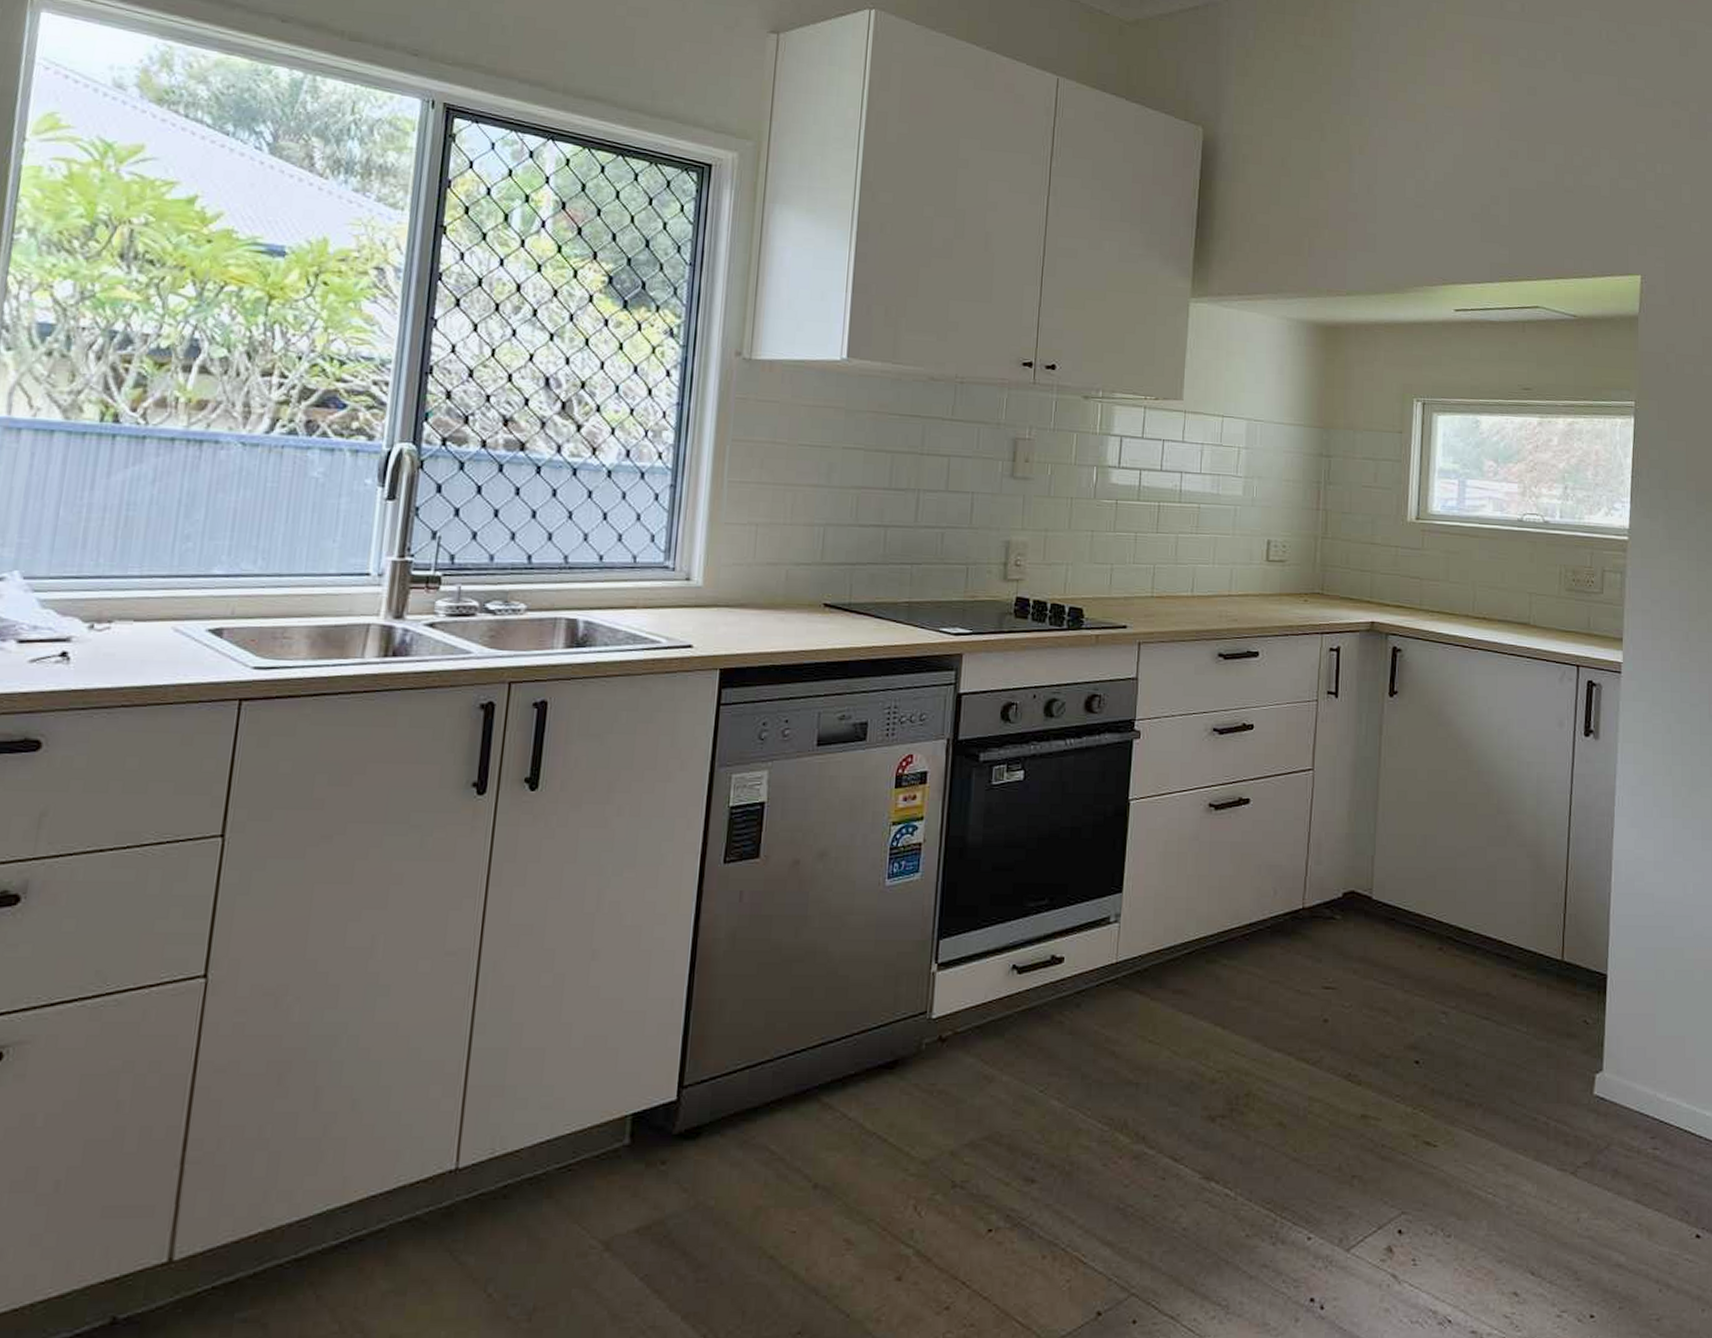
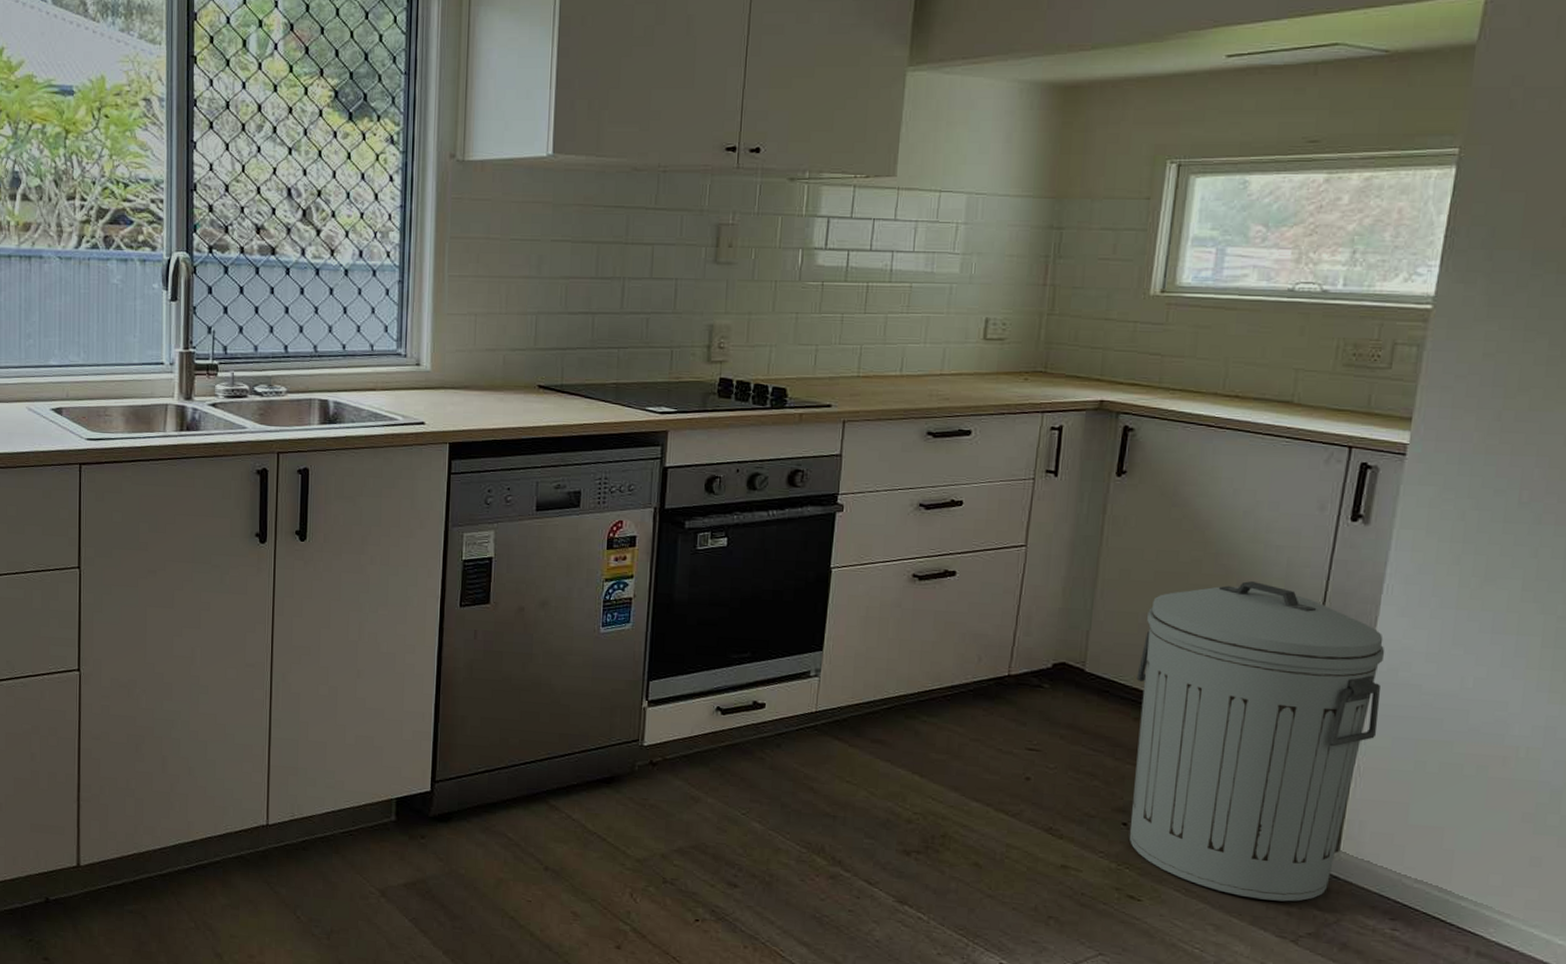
trash can: none [1418,798,1623,1131] -> present [1129,581,1385,902]

